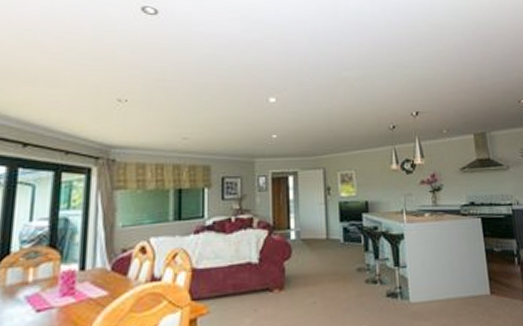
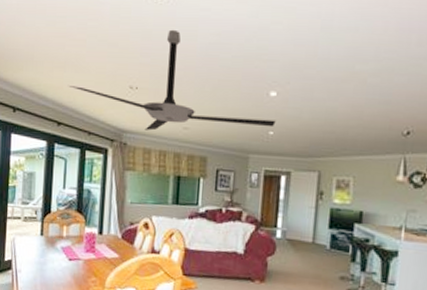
ceiling fan: none [39,43,278,144] -> present [68,29,276,131]

